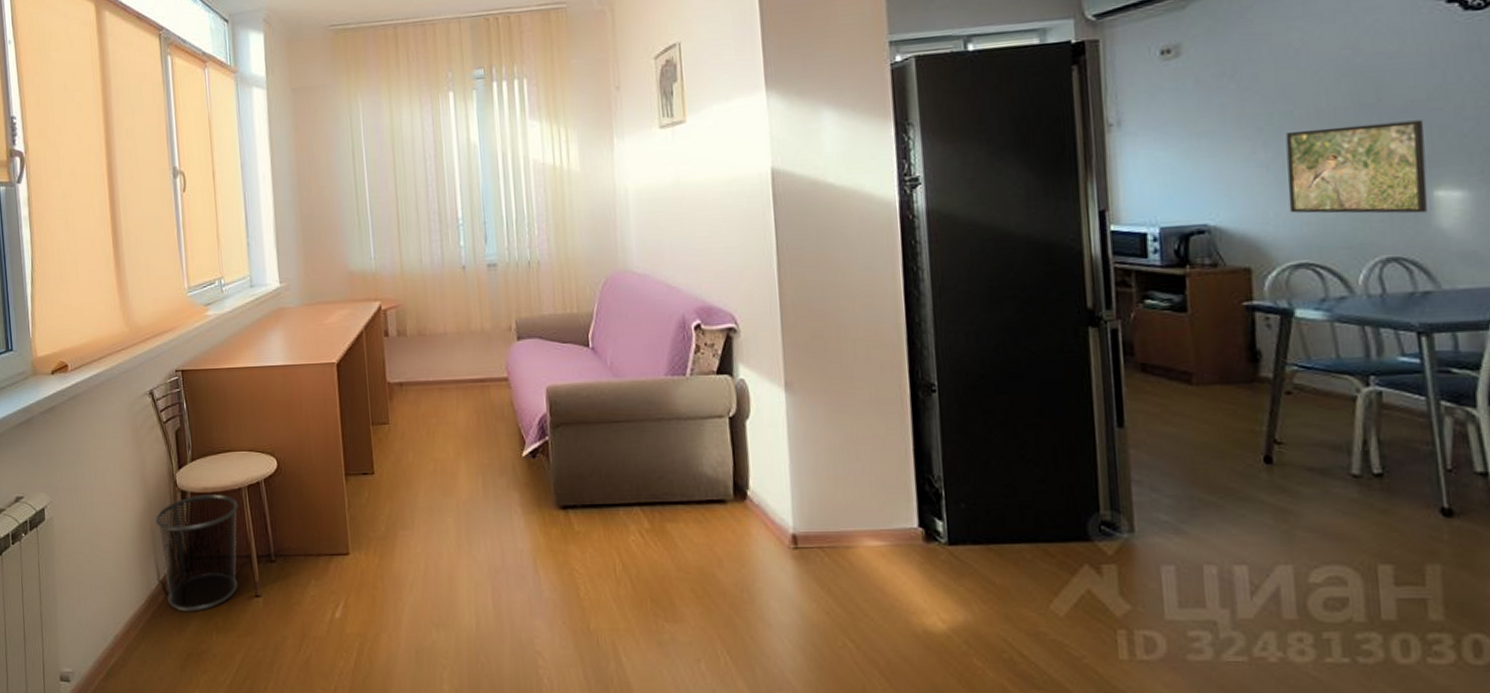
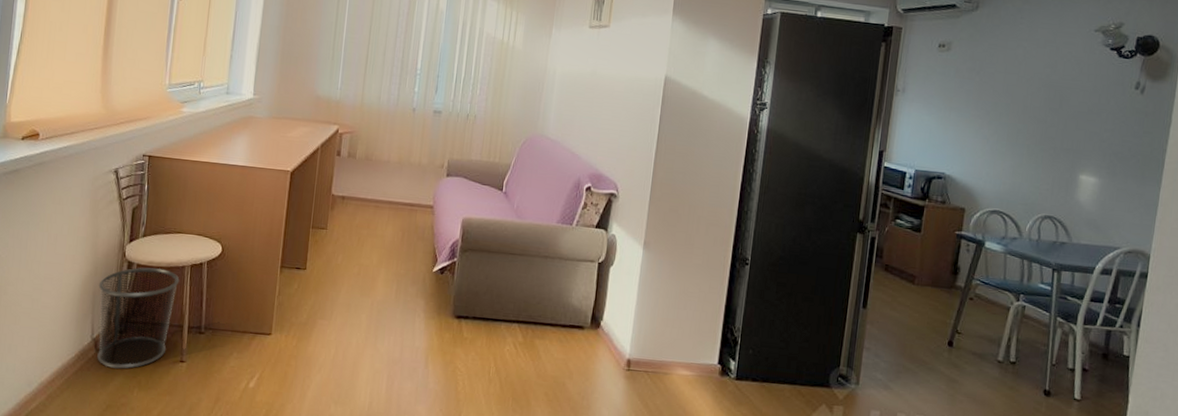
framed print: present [1285,120,1428,214] -> none [995,118,1083,189]

